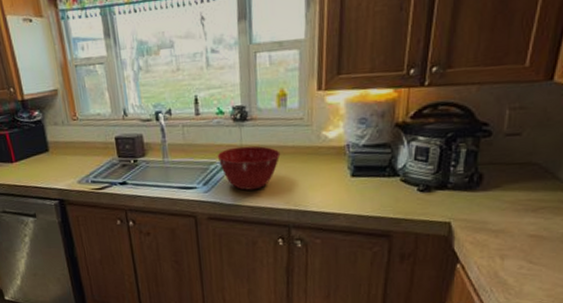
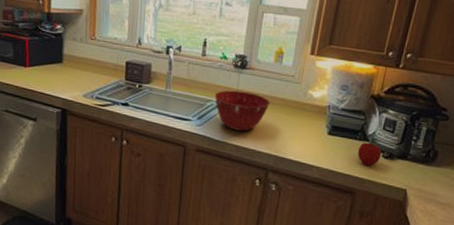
fruit: none [388,177,417,203] -> present [357,142,382,166]

